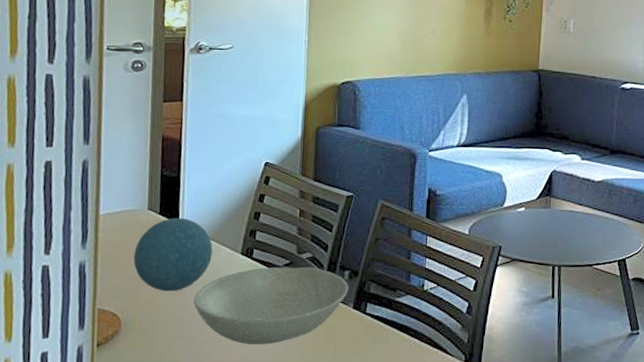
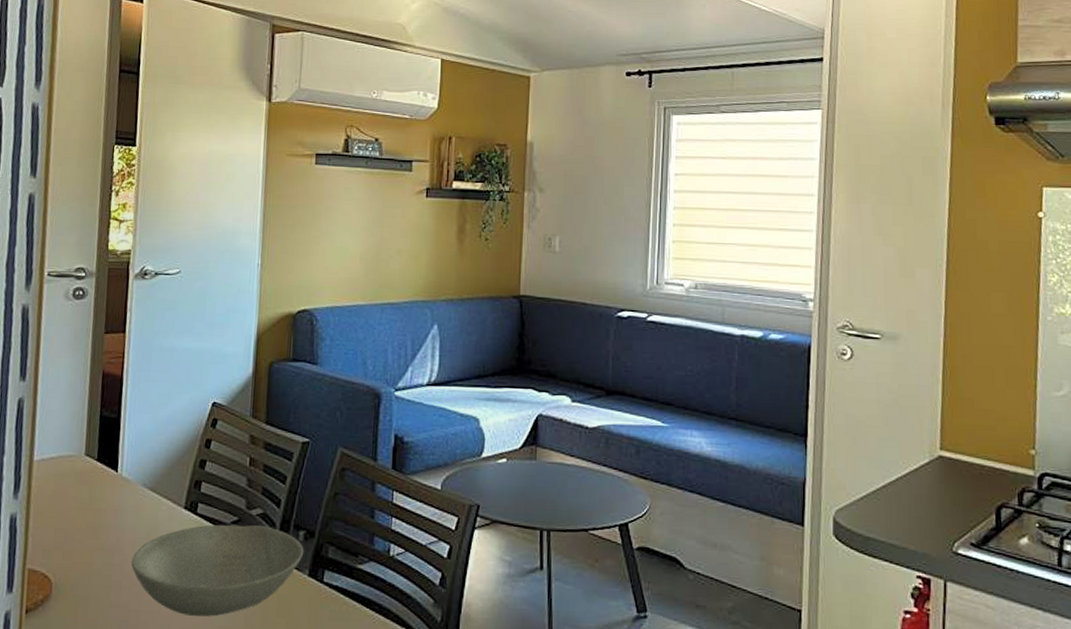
decorative orb: present [133,218,213,292] -> none [68,465,154,551]

